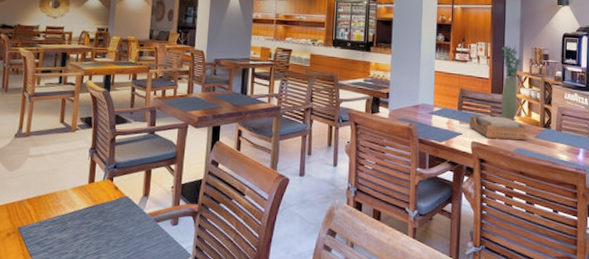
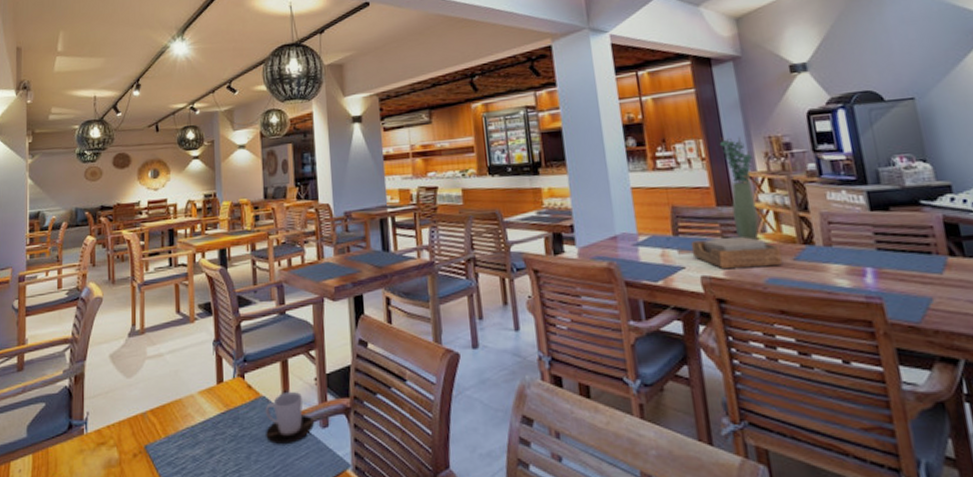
cup: none [125,195,167,234] -> present [265,392,315,442]

